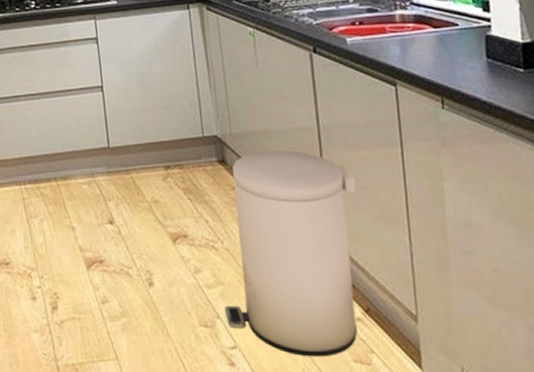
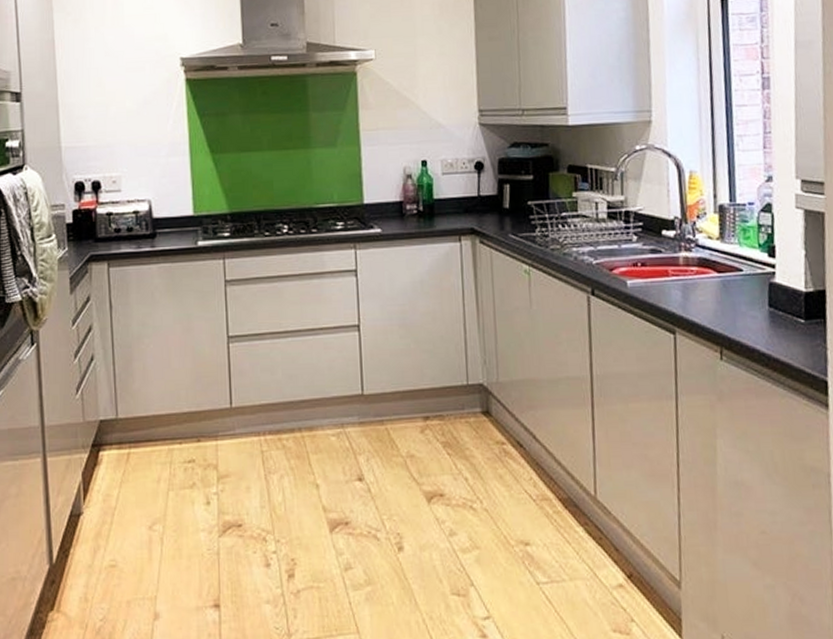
pedal bin: present [224,150,357,357] -> none [478,402,628,627]

